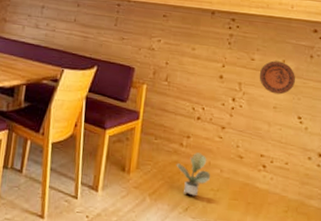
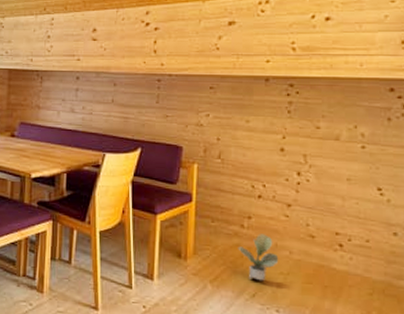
decorative plate: present [259,60,295,95] -> none [327,127,371,165]

